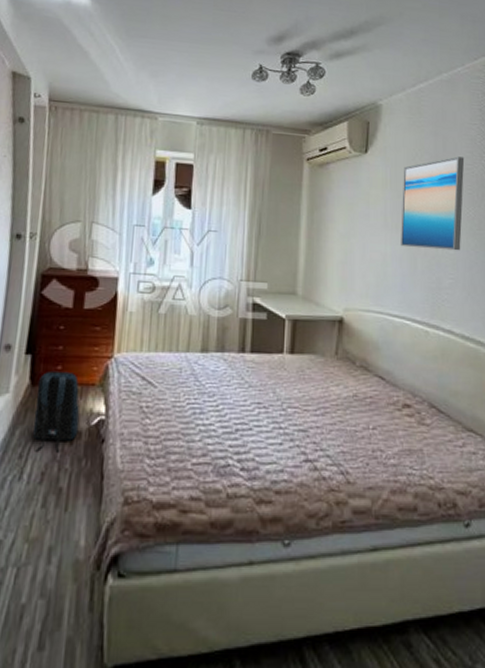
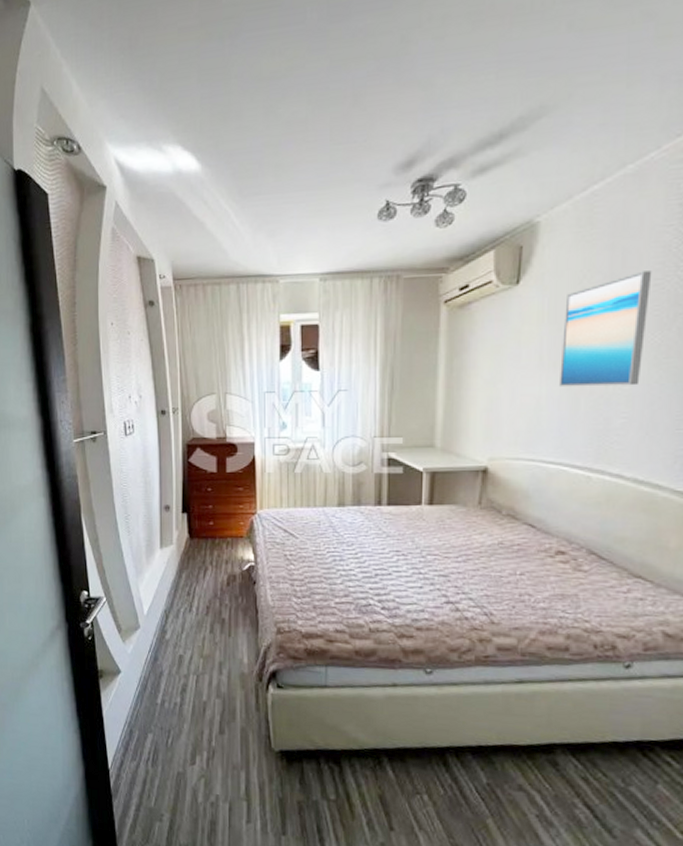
backpack: present [33,370,80,453] -> none [195,526,233,591]

